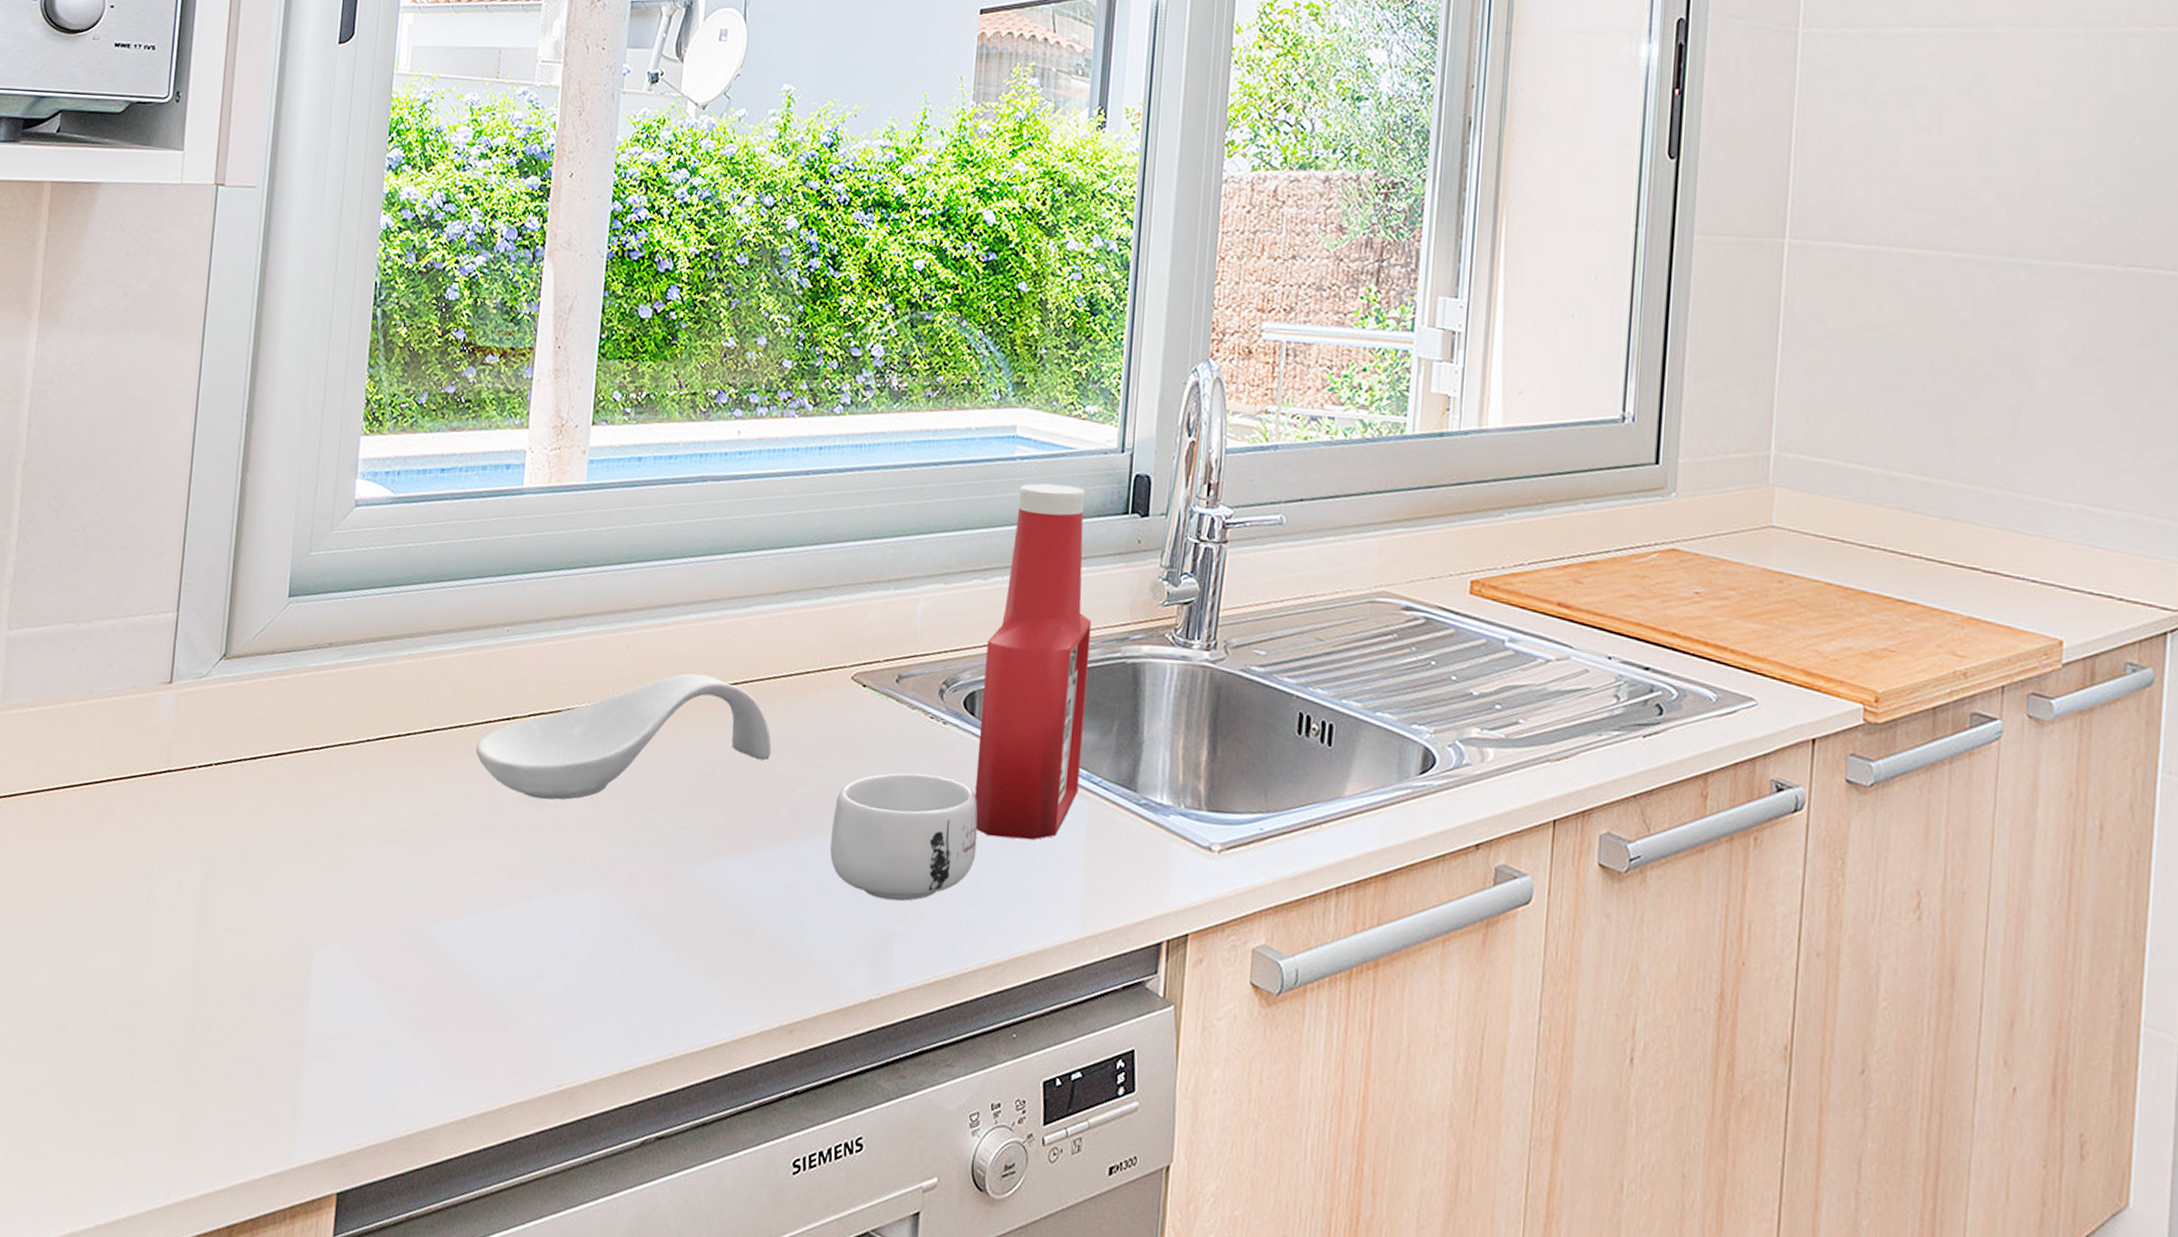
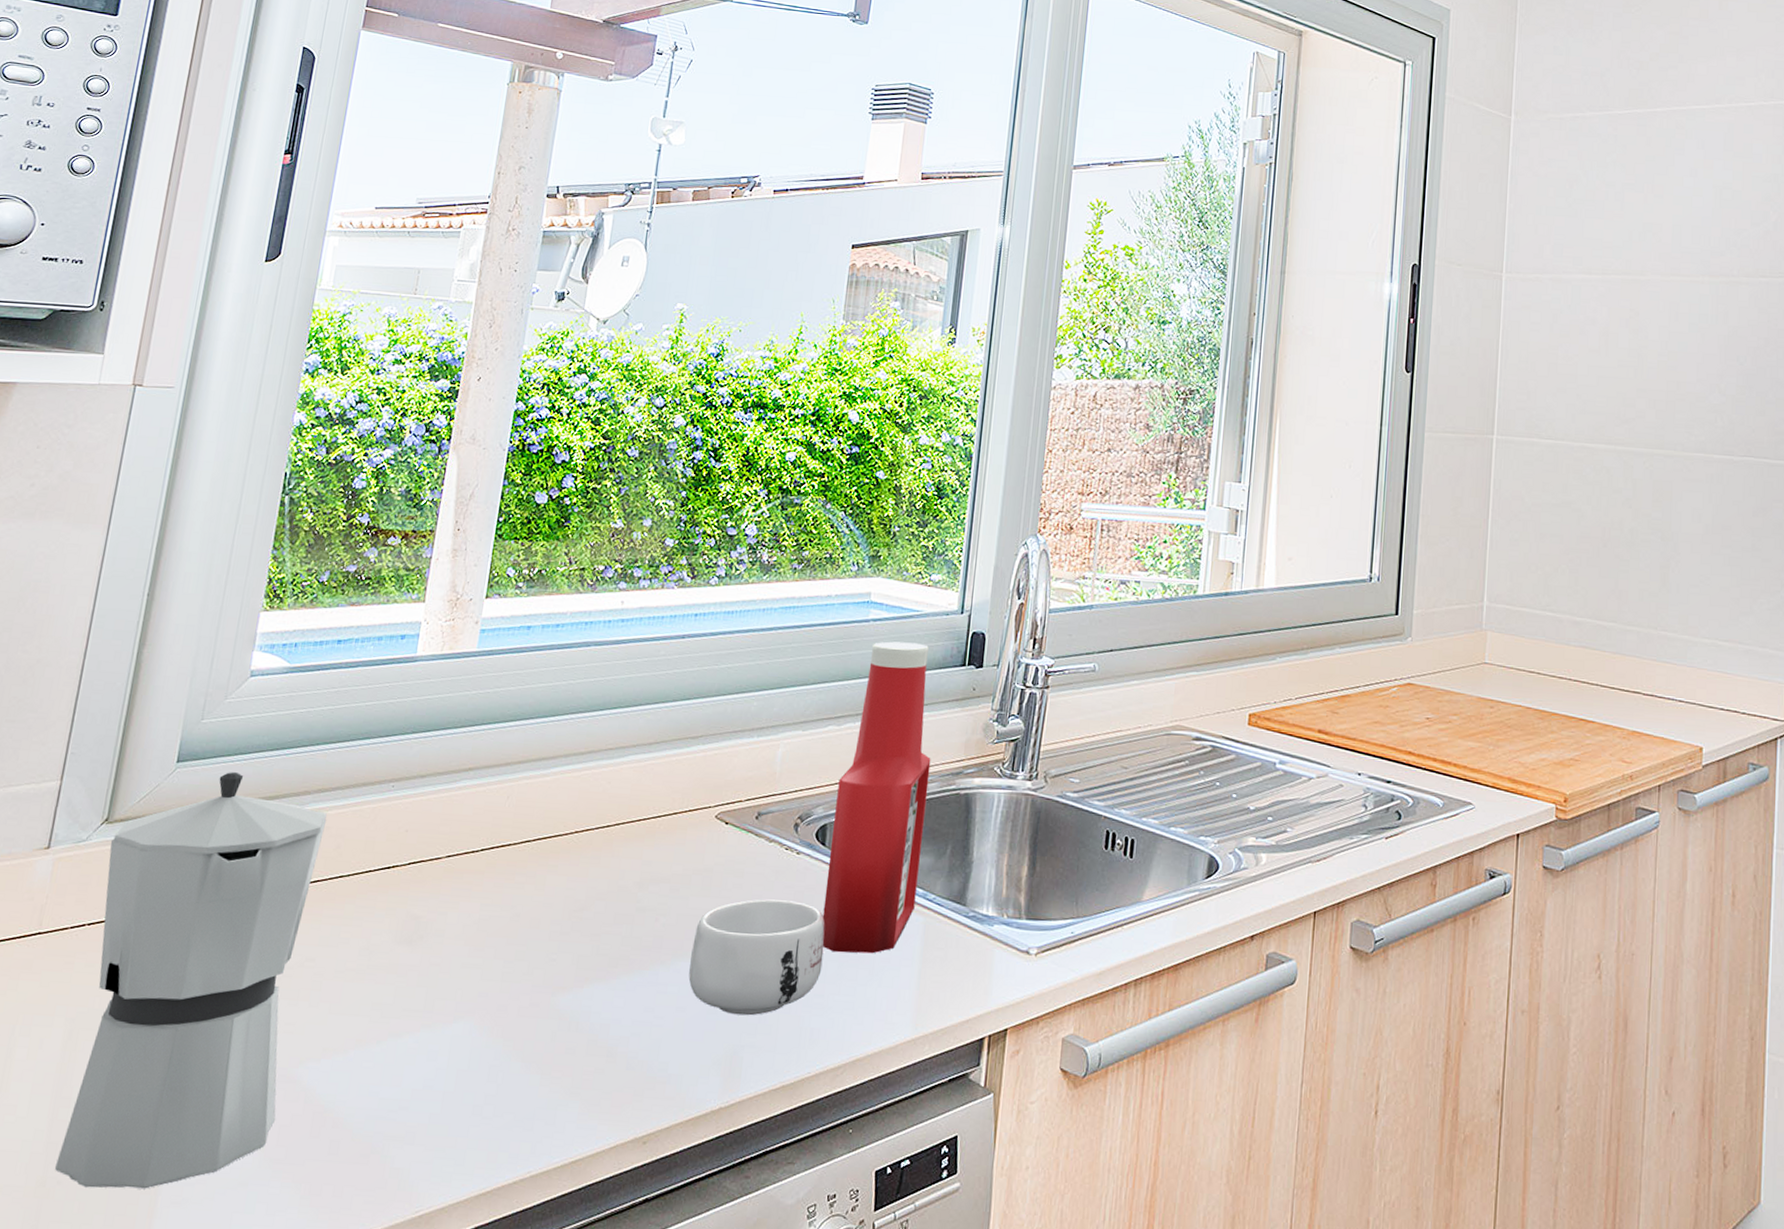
coffeepot: none [203,609,443,1041] -> present [55,772,327,1189]
spoon rest: present [476,673,772,801] -> none [354,818,639,942]

